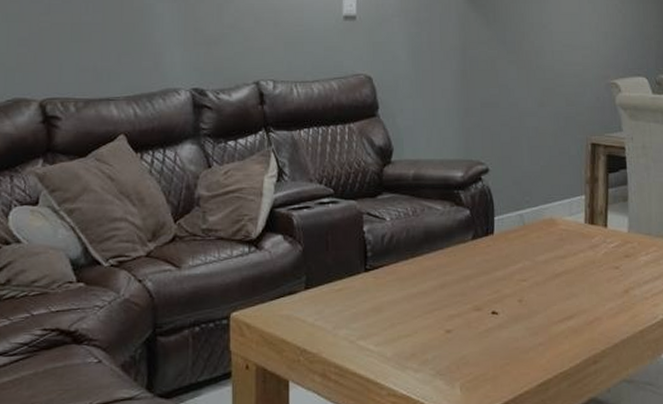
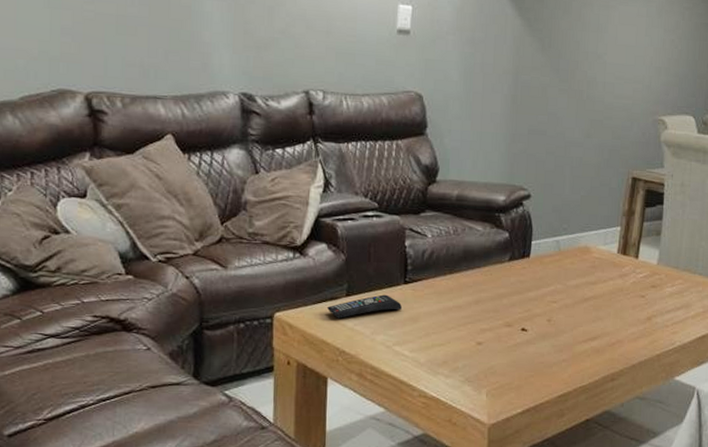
remote control: none [286,285,365,314] -> present [327,294,403,318]

